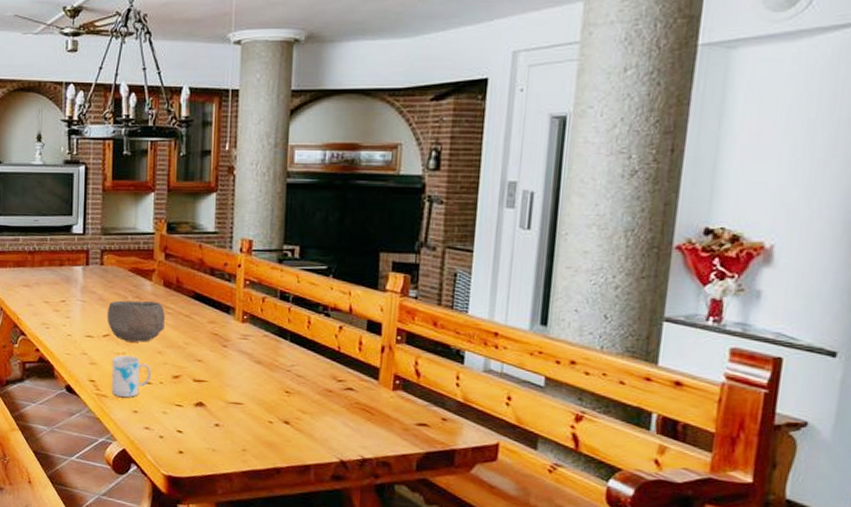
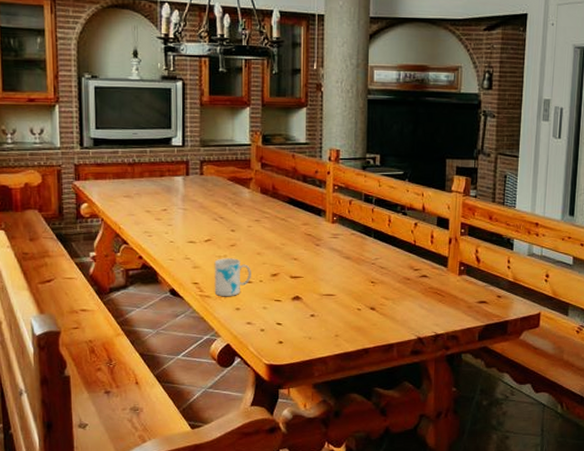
bowl: present [106,300,165,342] -> none [208,207,263,245]

